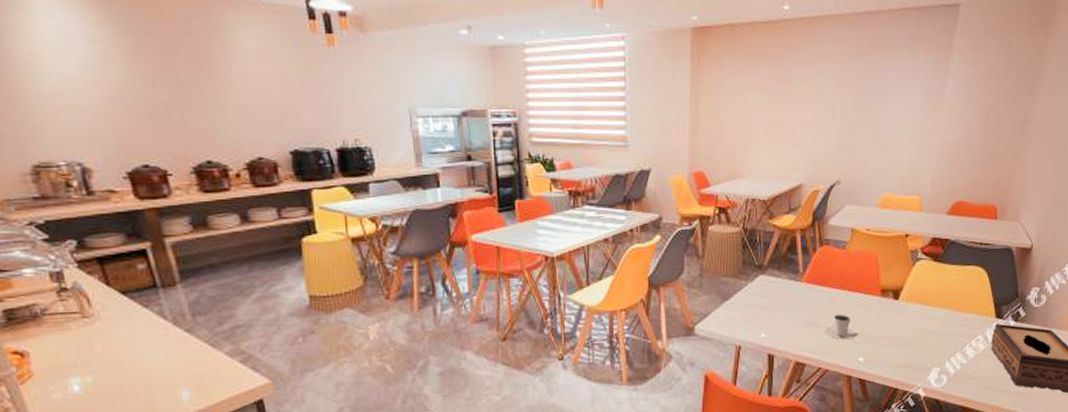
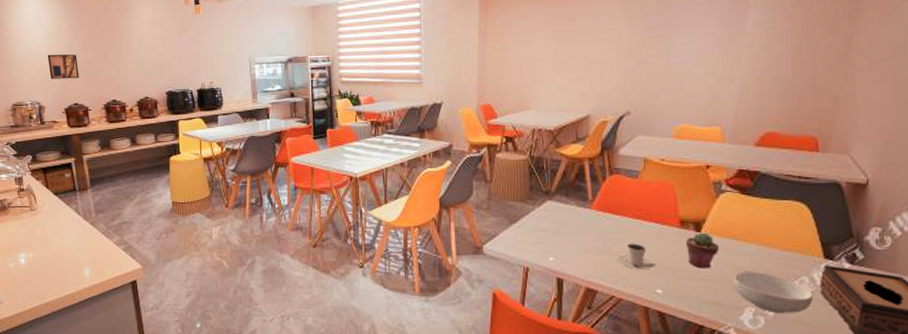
wall art: none [88,92,148,130] -> present [47,54,79,79]
potted succulent: none [885,300,914,335] -> present [685,232,720,269]
cereal bowl: none [924,334,986,371] -> present [733,272,814,314]

